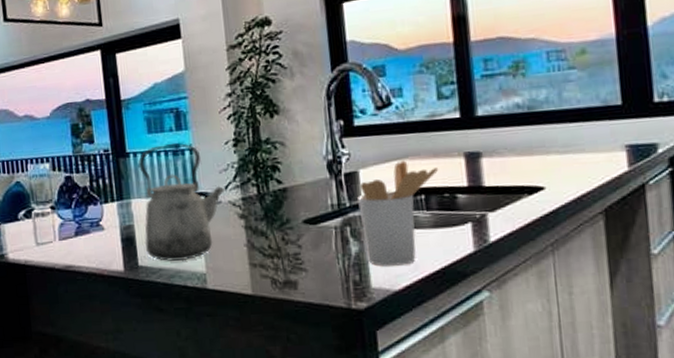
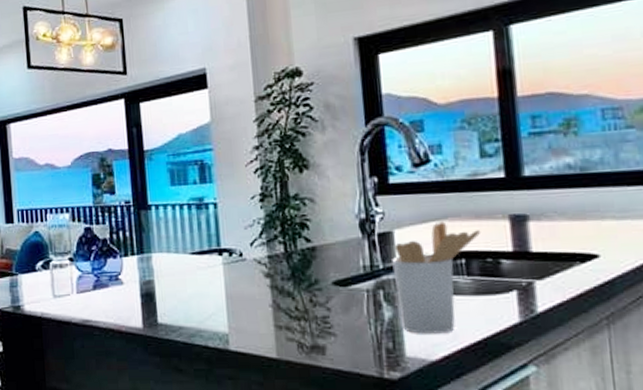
kettle: present [137,143,225,261] -> none [159,196,251,320]

